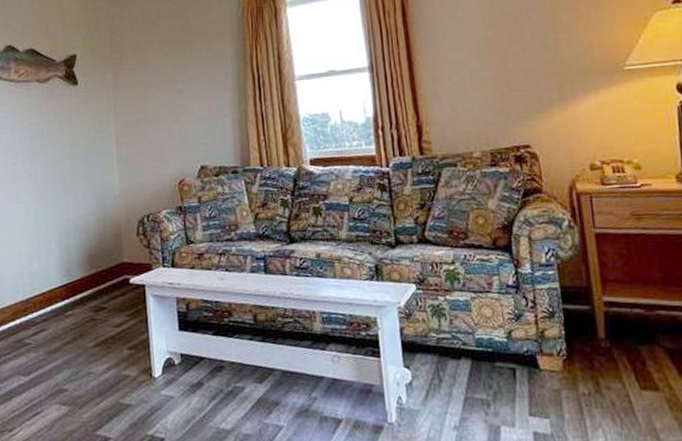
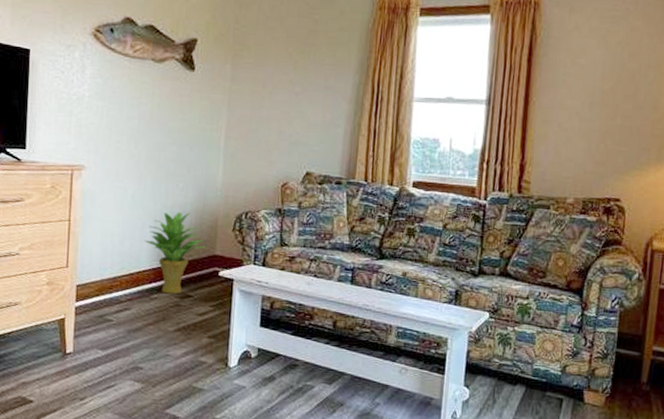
potted plant: none [52,223,112,309] -> present [144,212,205,294]

